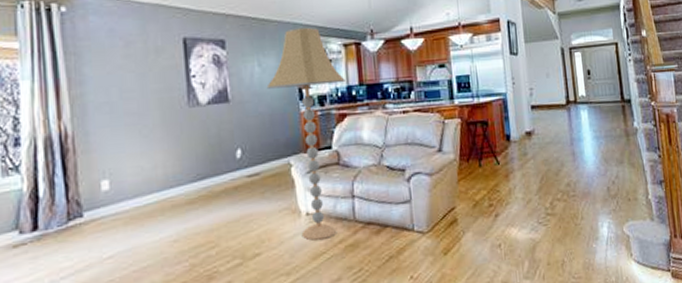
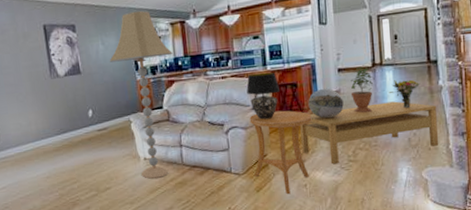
table lamp: none [431,106,469,164] -> present [246,71,280,120]
side table: none [435,153,505,258] -> present [249,110,312,195]
coffee table: none [492,144,638,219] -> present [300,101,439,165]
decorative sphere: none [500,128,539,164] -> present [308,89,344,119]
potted plant: none [545,102,570,158] -> present [350,65,375,113]
bouquet: none [584,120,616,153] -> present [388,79,421,109]

